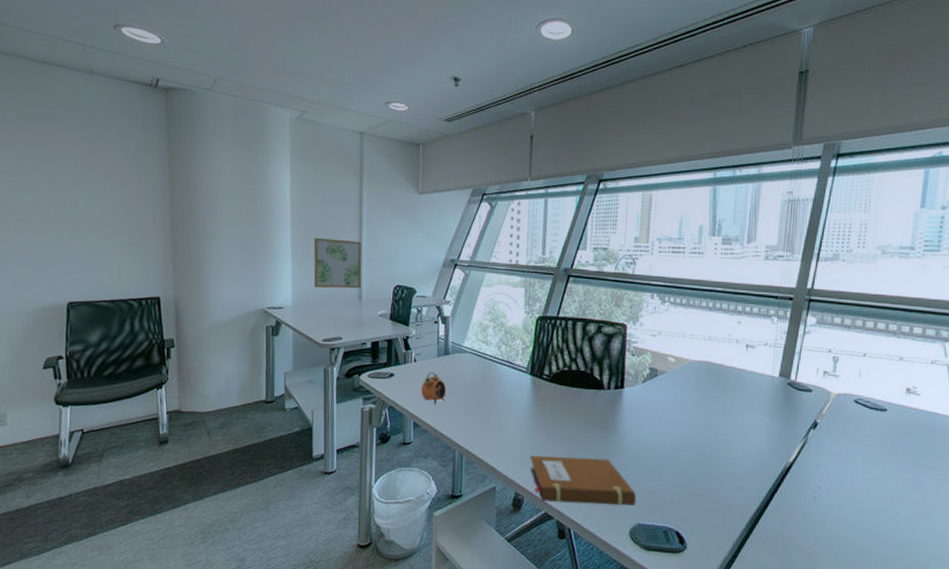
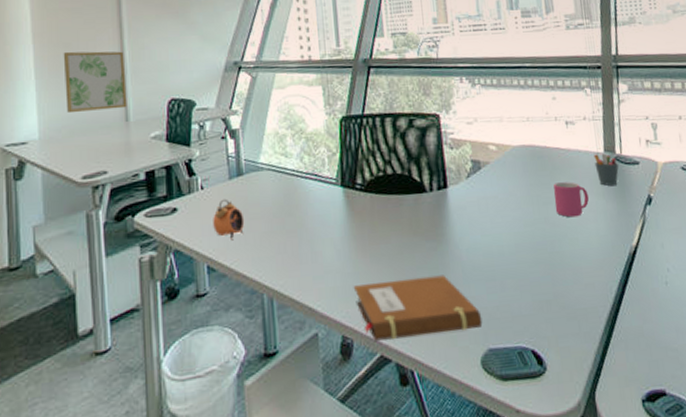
mug: none [720,398,755,430] -> present [554,182,589,218]
pen holder: none [767,377,792,407] -> present [593,153,619,186]

